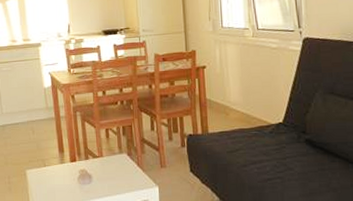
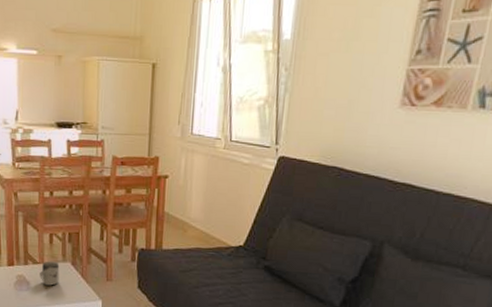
cup: none [100,154,118,177] -> present [40,261,60,286]

